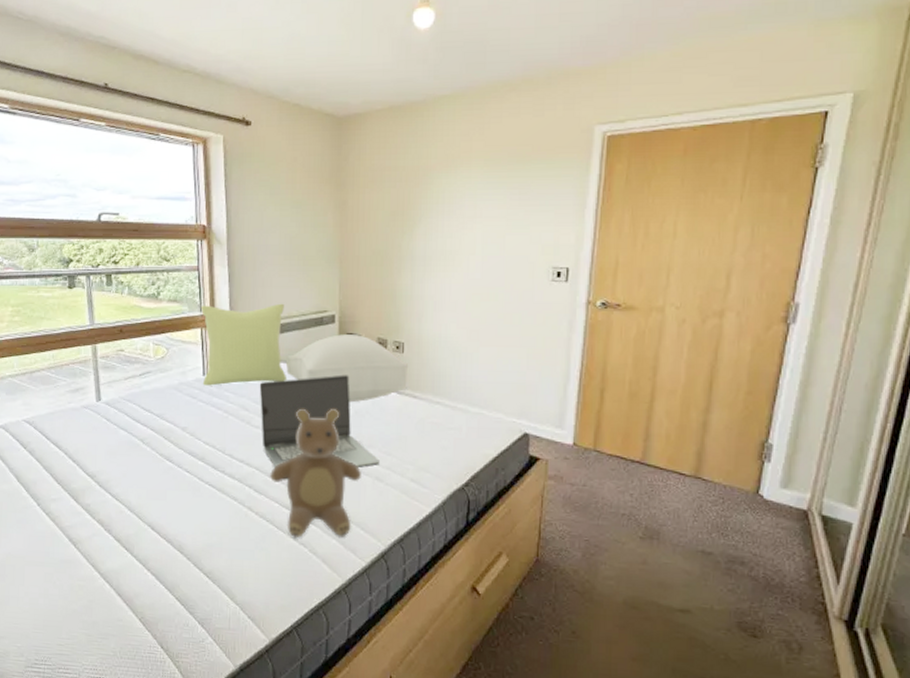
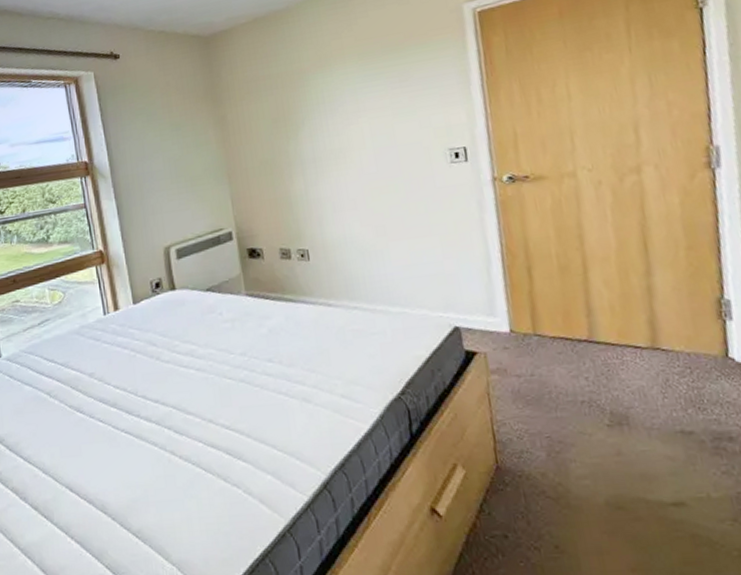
pillow: present [200,303,288,386] -> none [92,228,192,326]
laptop: present [259,375,380,467] -> none [163,292,304,403]
teddy bear: present [269,408,362,538] -> none [188,330,288,478]
cushion: present [286,334,408,403] -> none [188,248,320,321]

